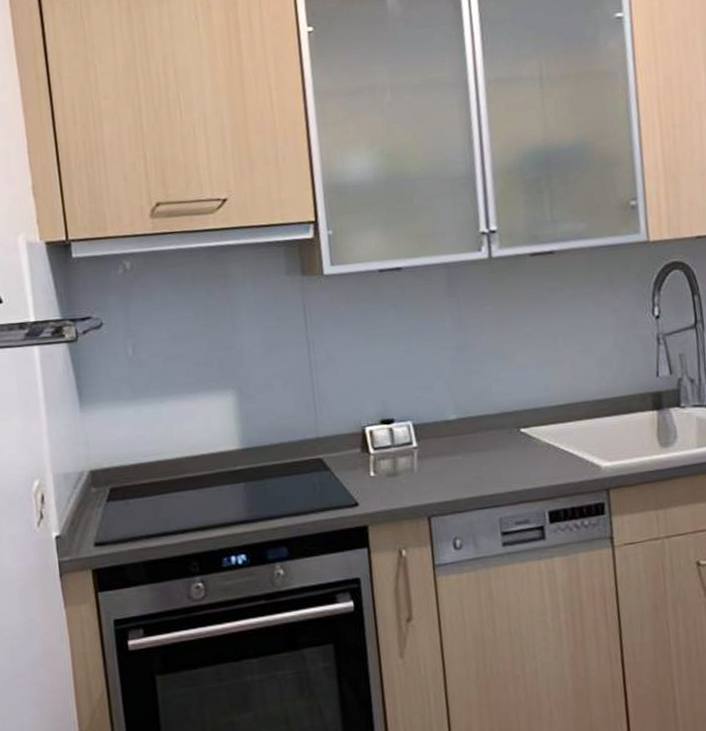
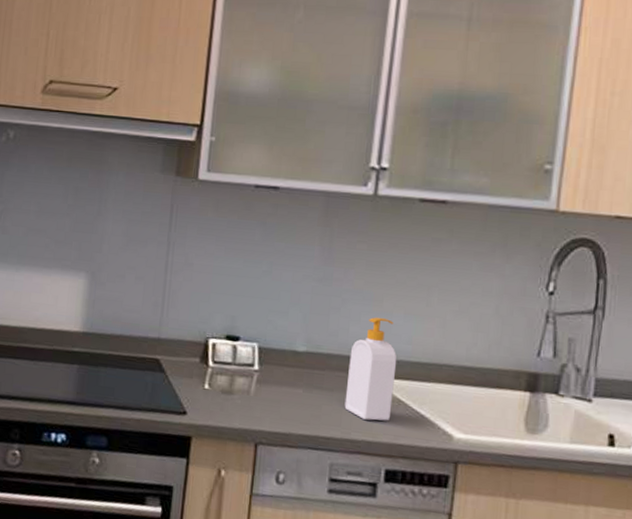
soap bottle: none [496,371,543,470] -> present [344,317,397,421]

